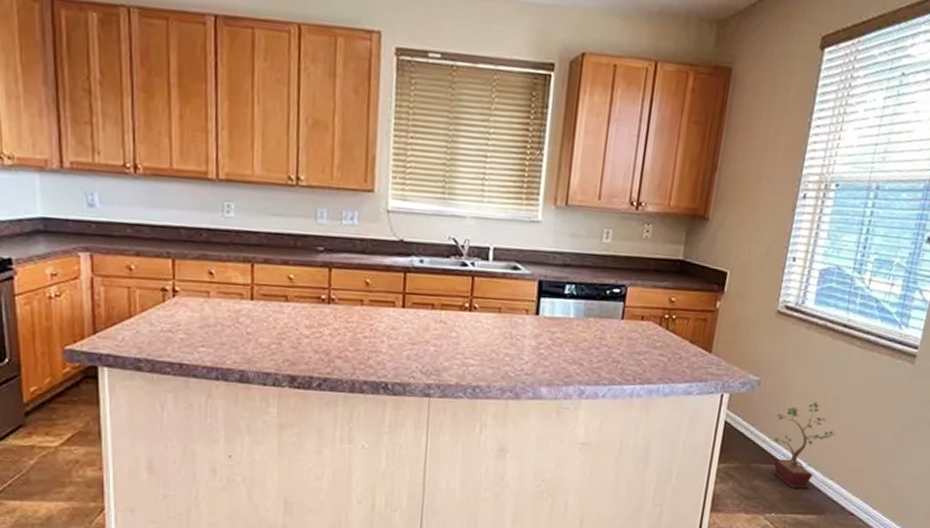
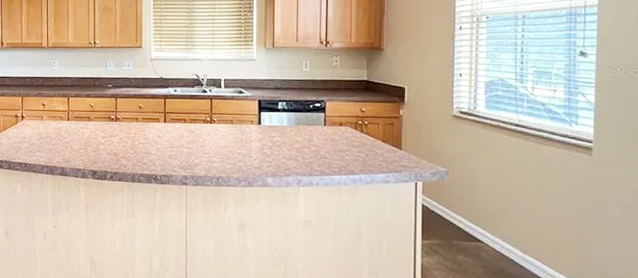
potted plant: present [772,402,836,489] -> none [468,189,528,264]

